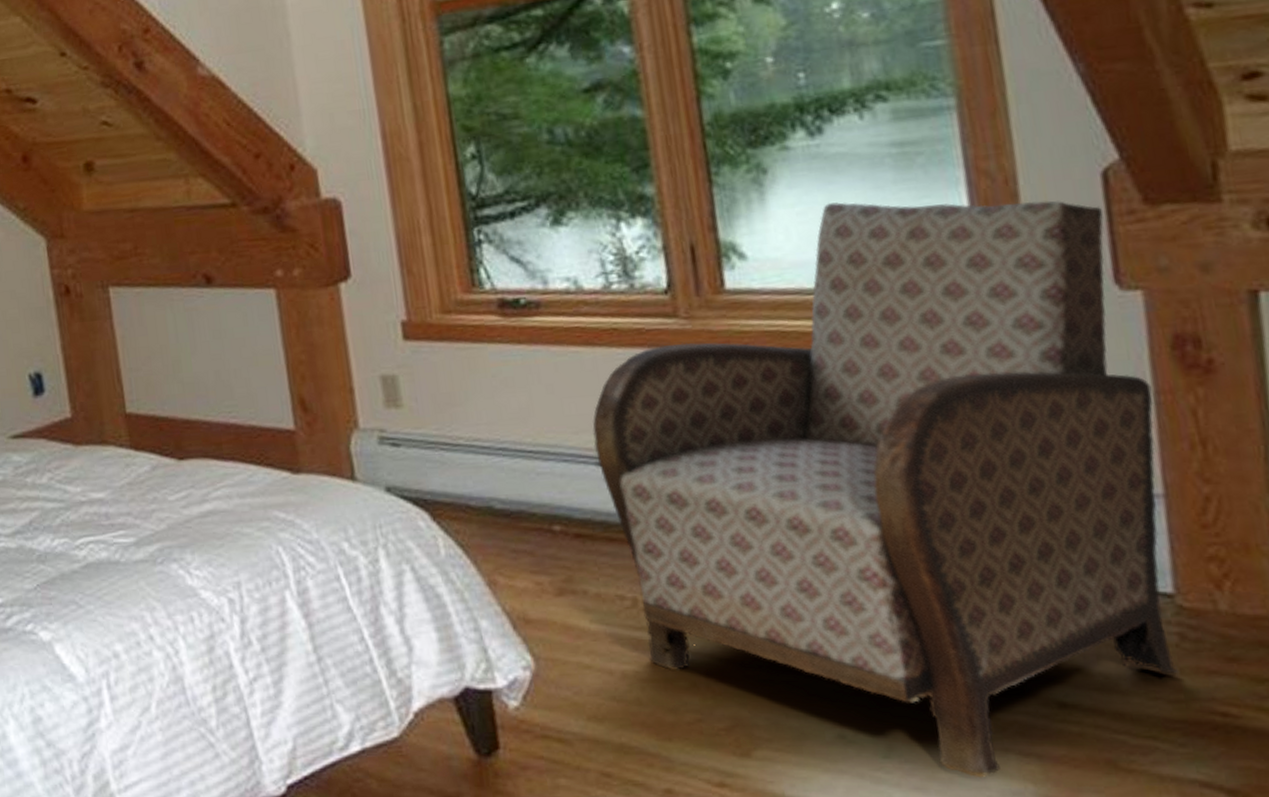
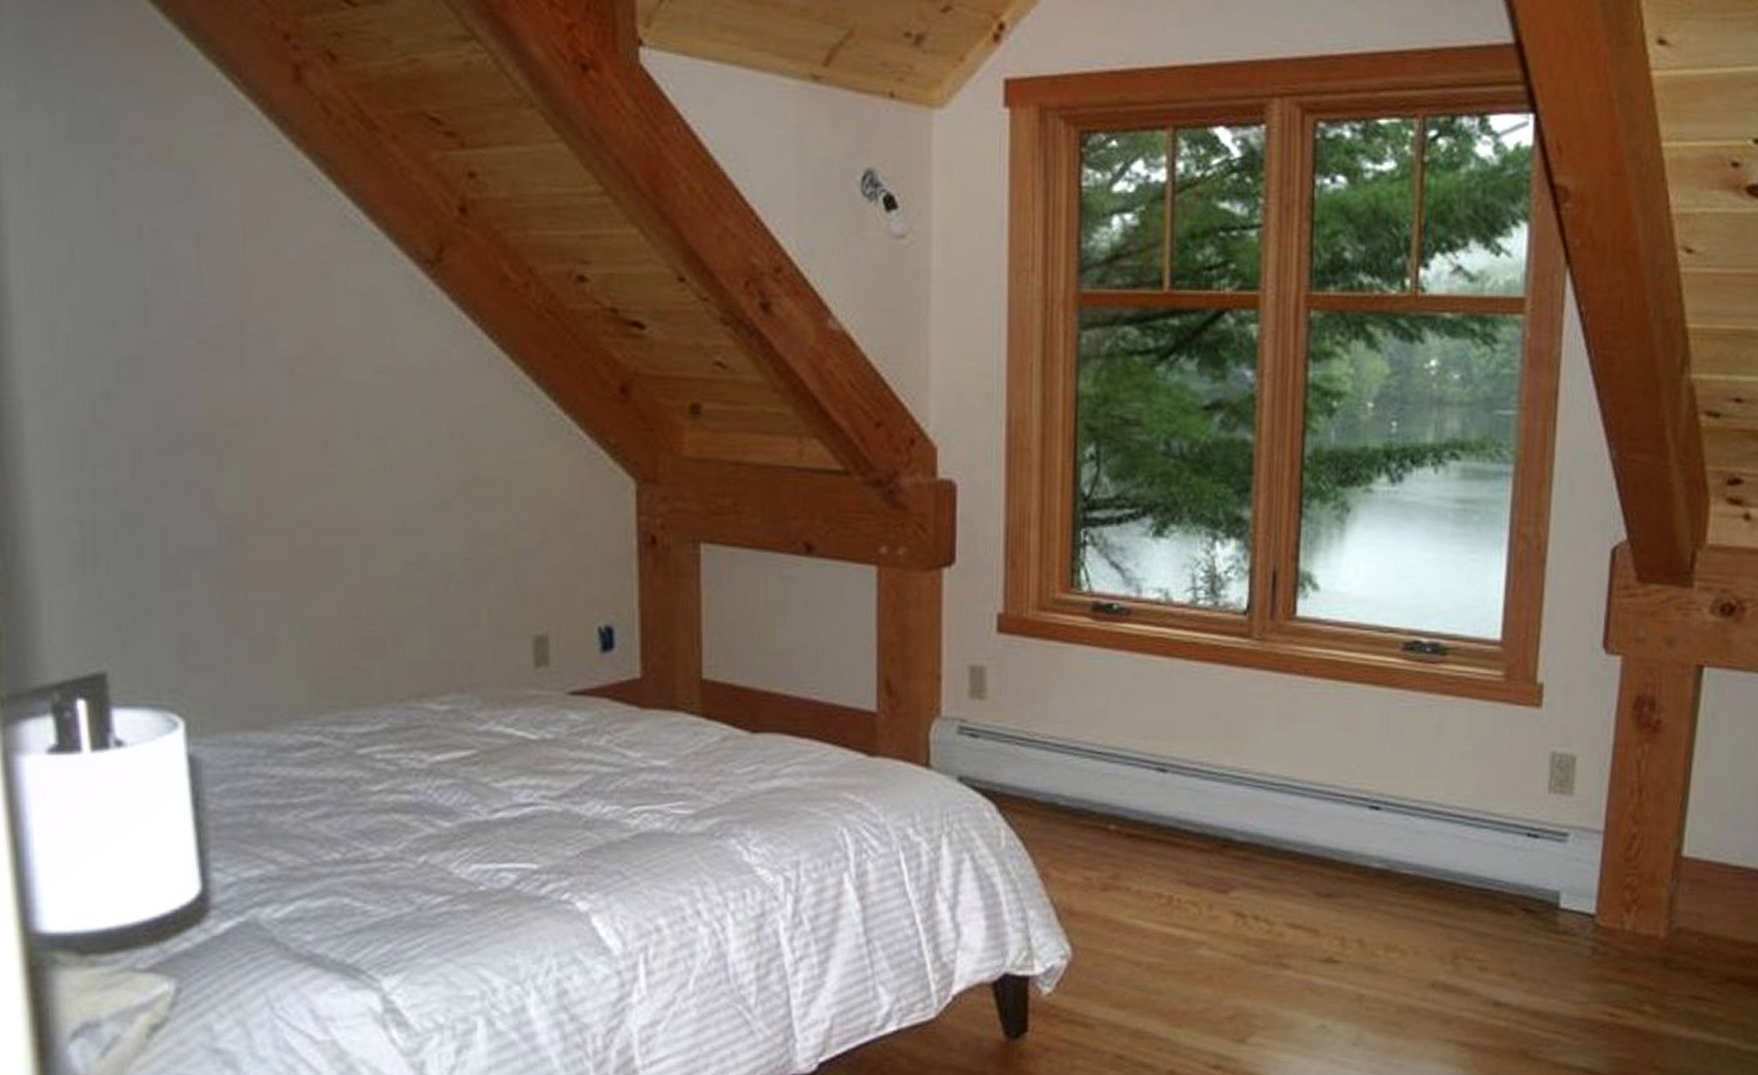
armchair: present [592,200,1180,778] -> none [1157,546,1612,1064]

